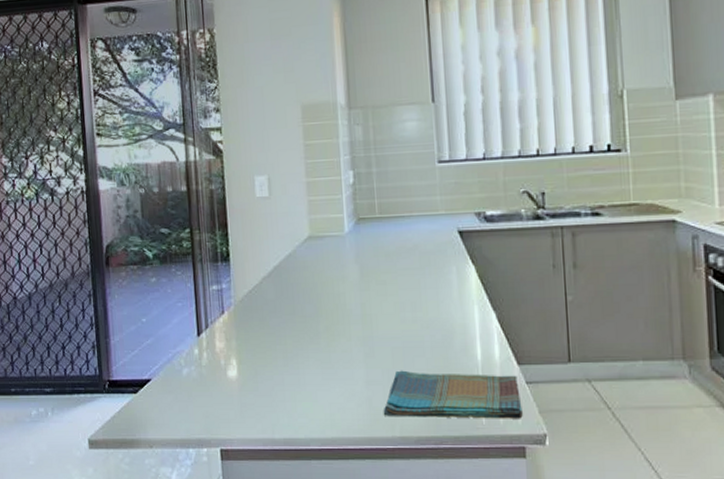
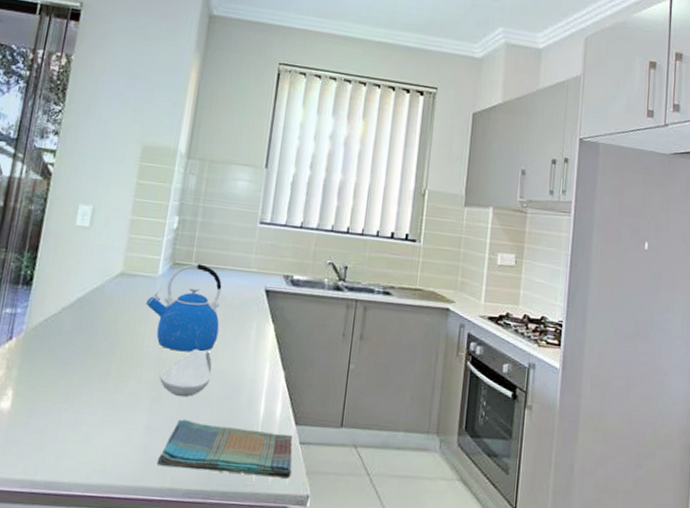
kettle: none [339,215,418,305] -> present [146,264,222,352]
spoon rest: none [367,300,420,348] -> present [159,348,212,397]

